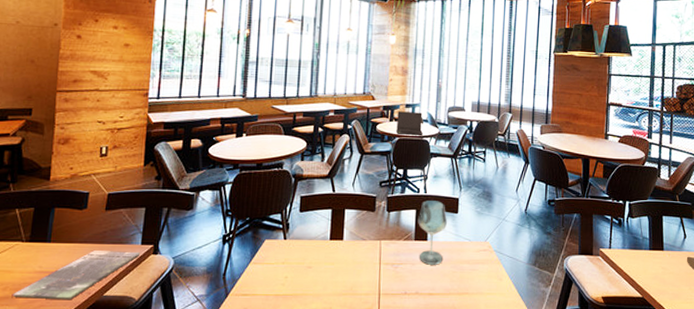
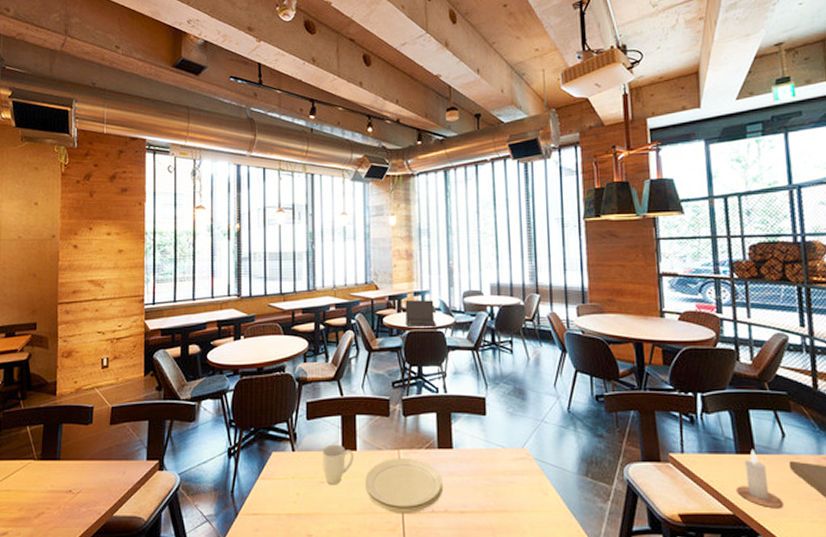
magazine: present [12,249,141,300] -> none [27,466,147,521]
mug: none [311,234,340,270] -> present [322,444,354,485]
plate: none [347,248,417,296] -> present [364,458,444,515]
wine glass: present [418,200,448,265] -> none [440,401,475,477]
candle: none [647,246,679,293] -> present [736,448,784,509]

